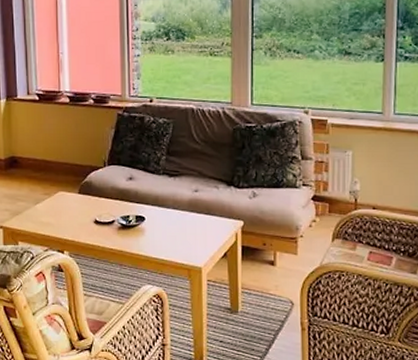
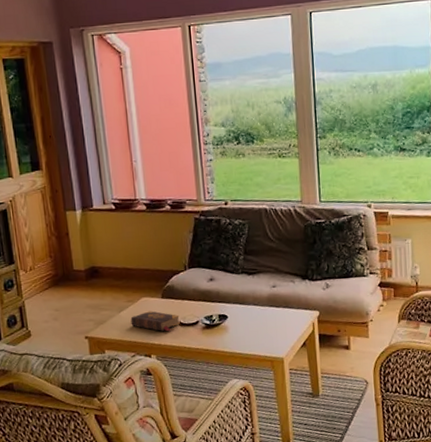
book: none [46,206,95,229] -> present [130,311,180,332]

